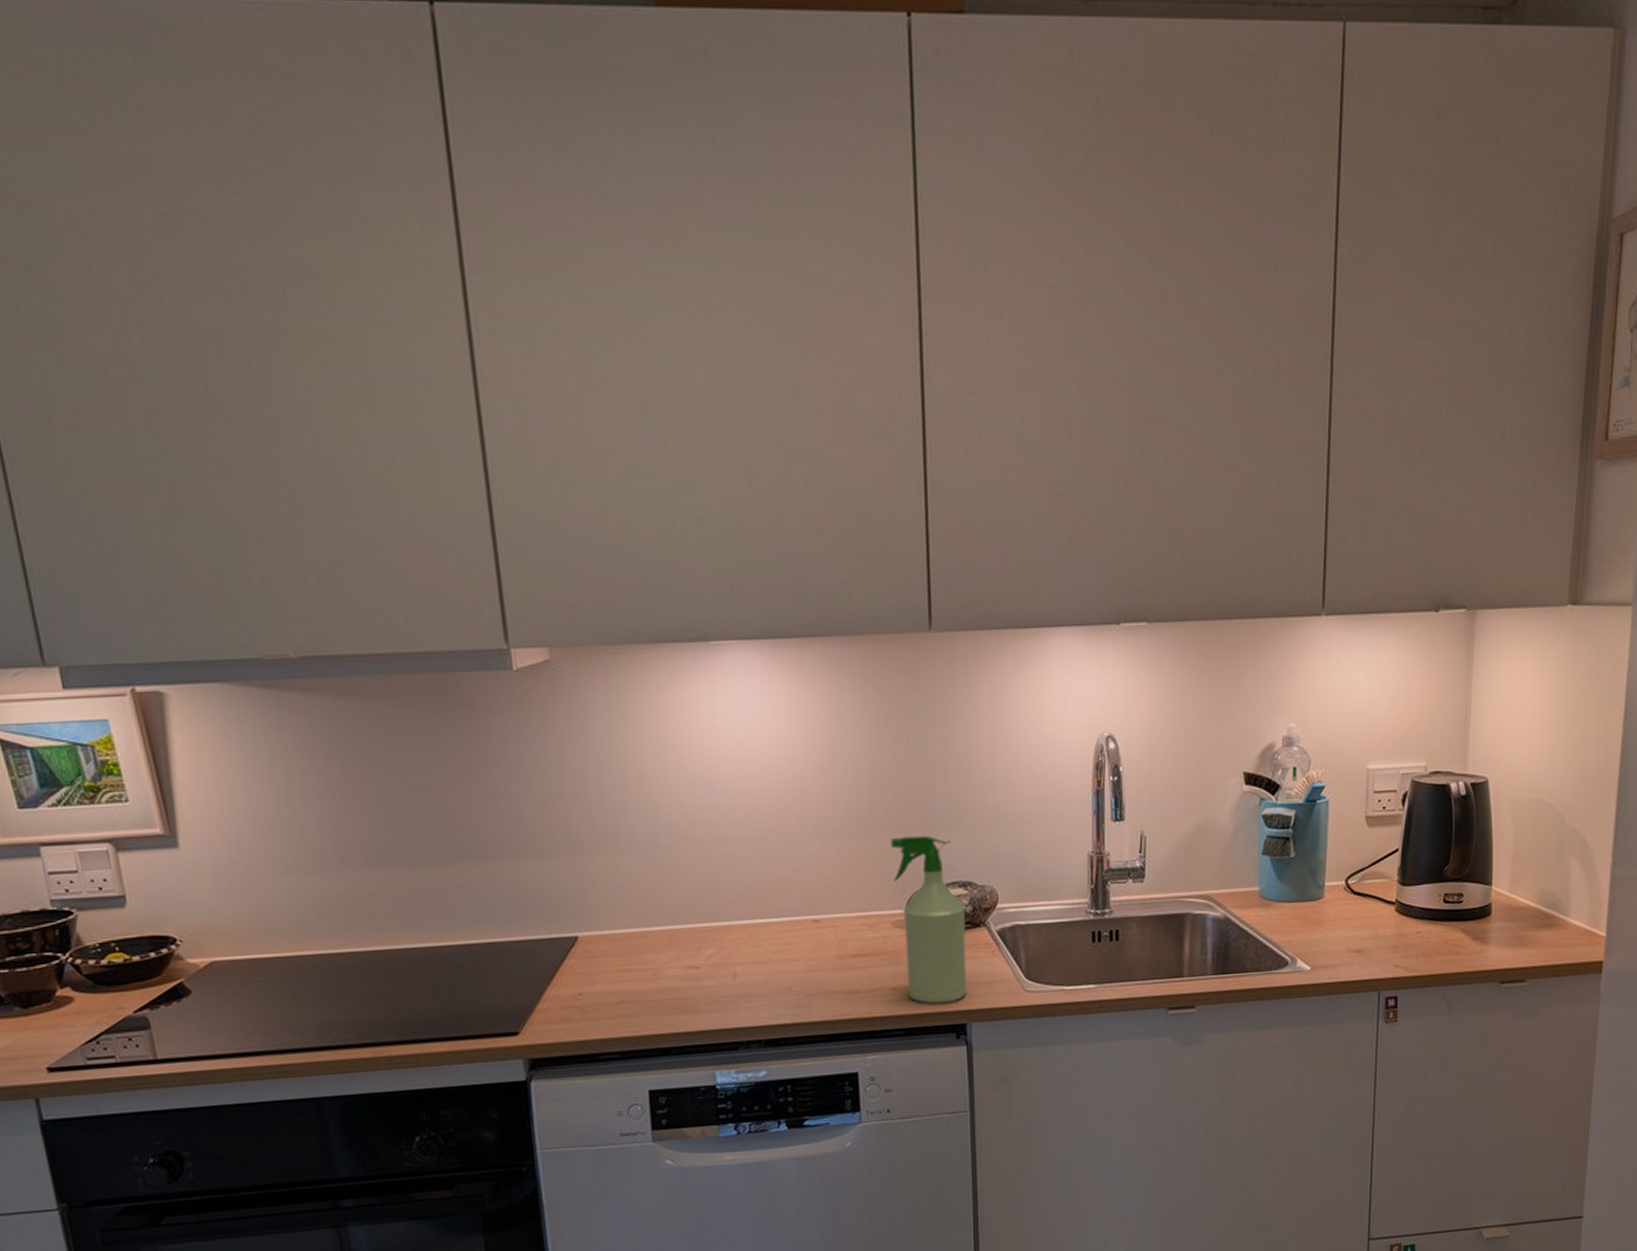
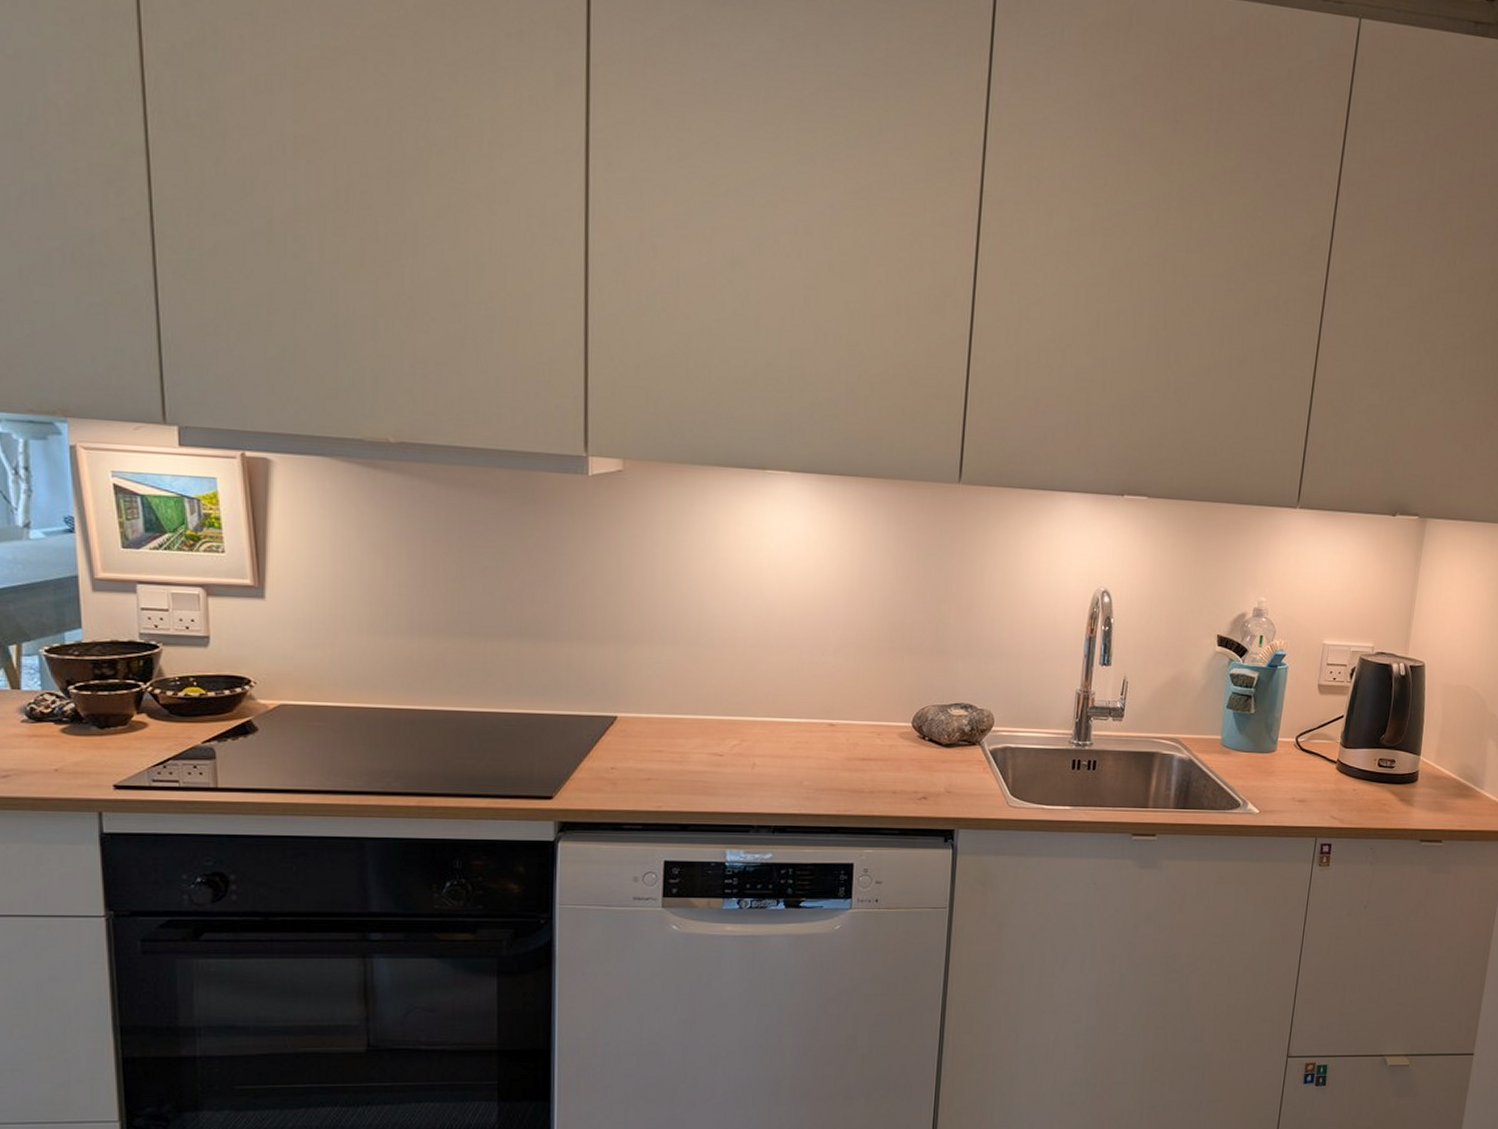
spray bottle: present [890,835,967,1004] -> none [904,659,965,810]

